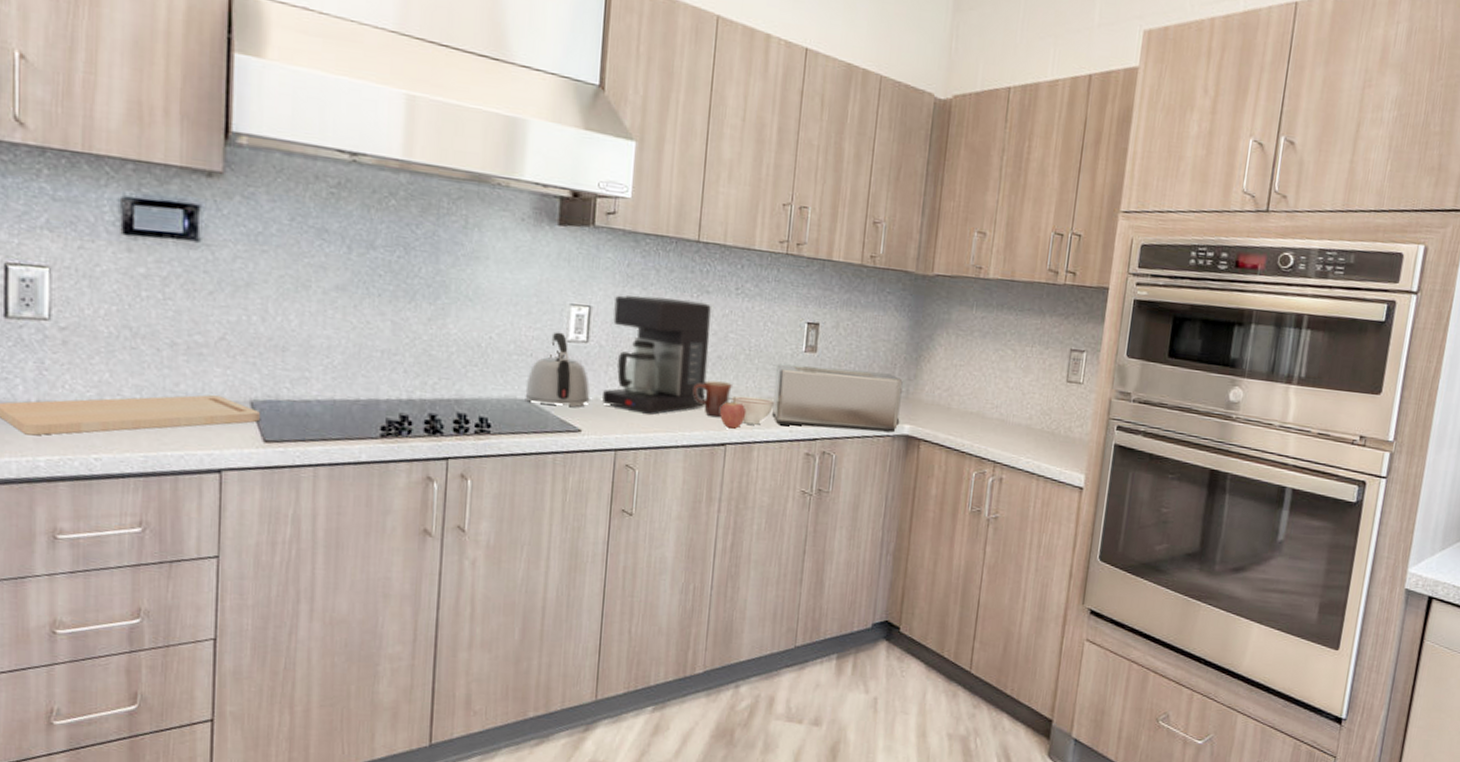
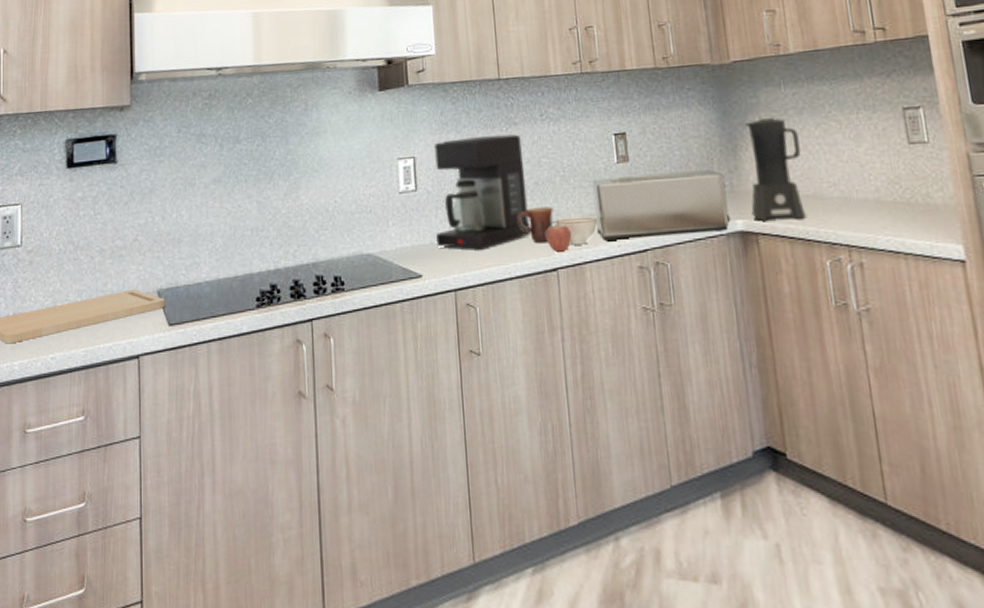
kettle: present [525,332,590,408] -> none [369,186,426,256]
blender: none [919,335,978,434] -> present [745,118,806,223]

